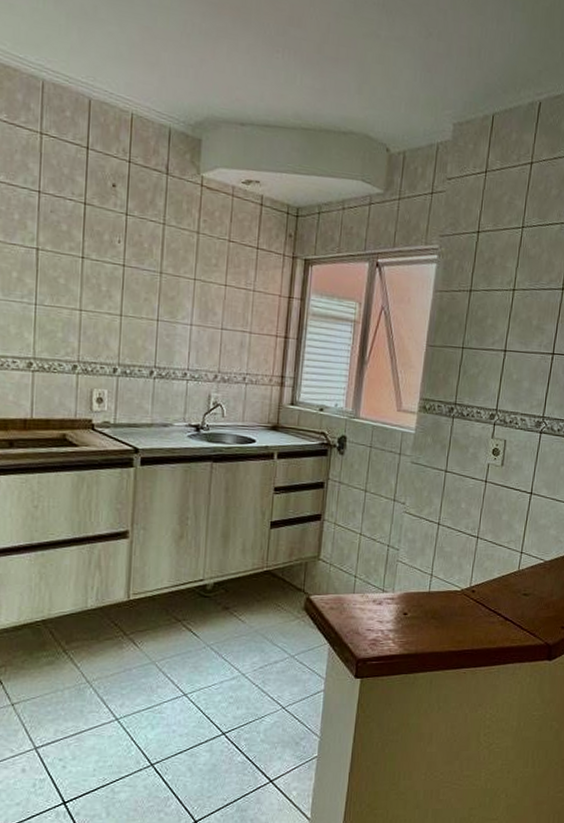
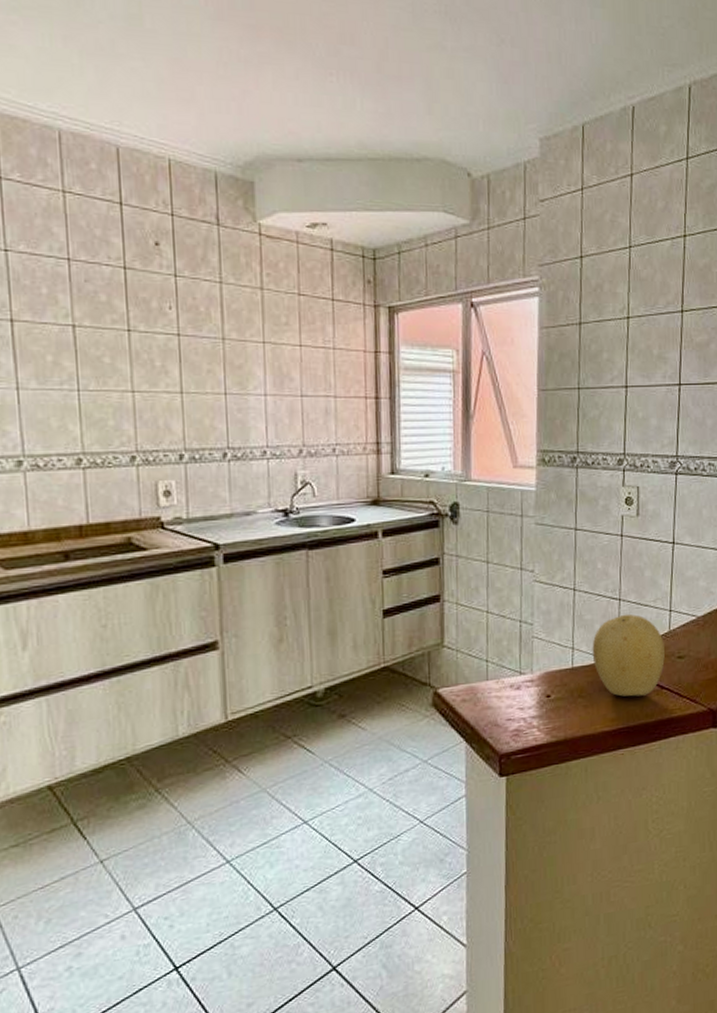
fruit: none [448,550,513,624] -> present [592,614,665,697]

